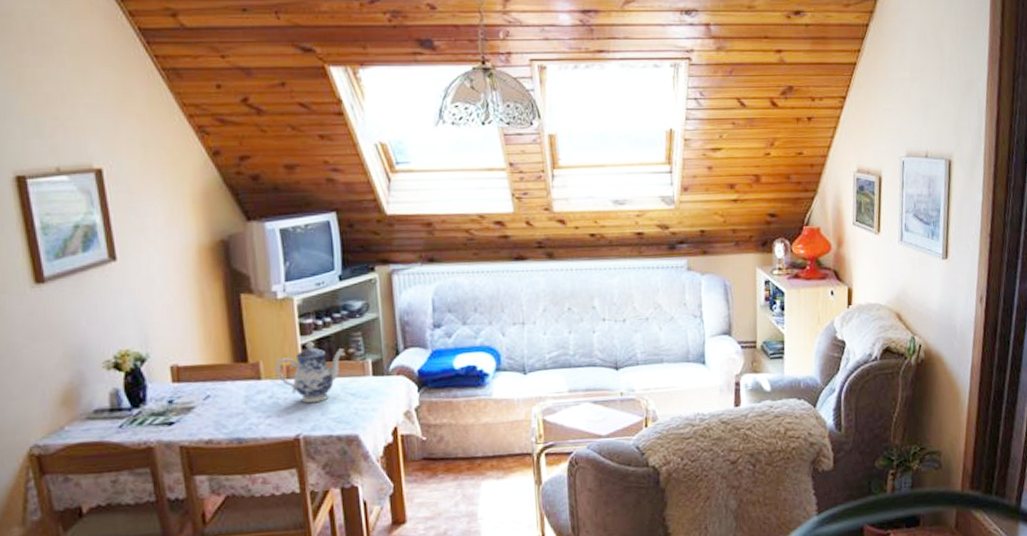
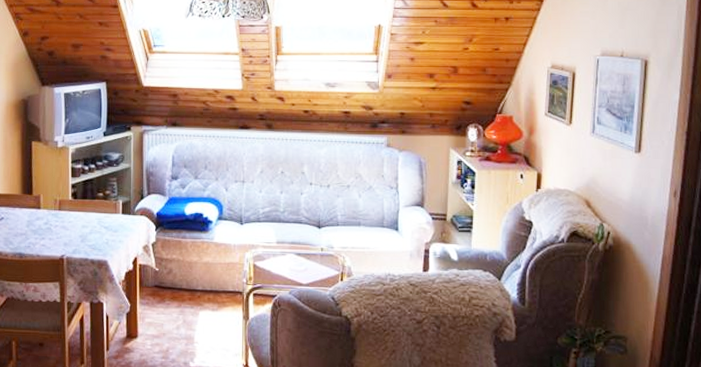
teapot: present [275,342,346,403] -> none [51,183,103,231]

